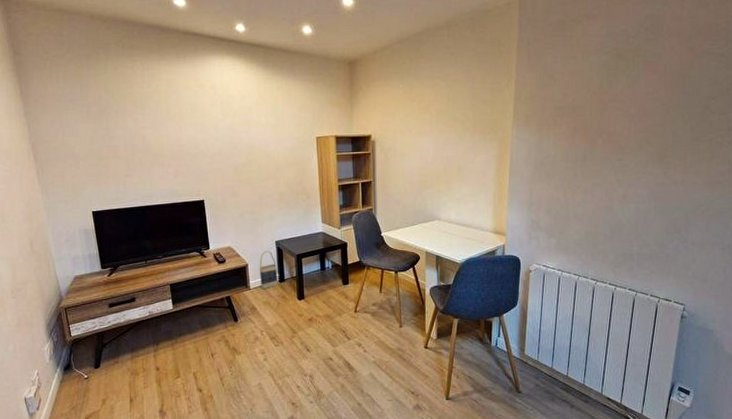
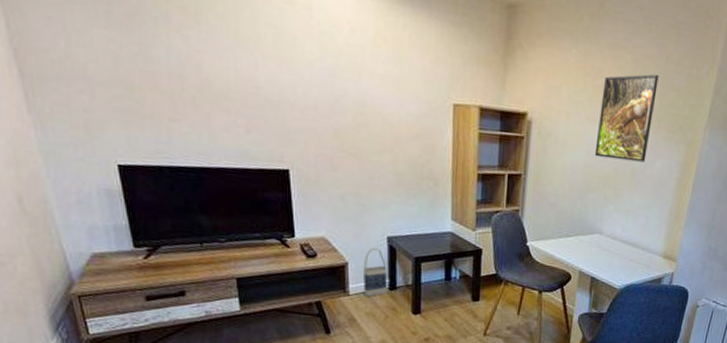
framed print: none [426,92,469,161] -> present [594,74,659,163]

